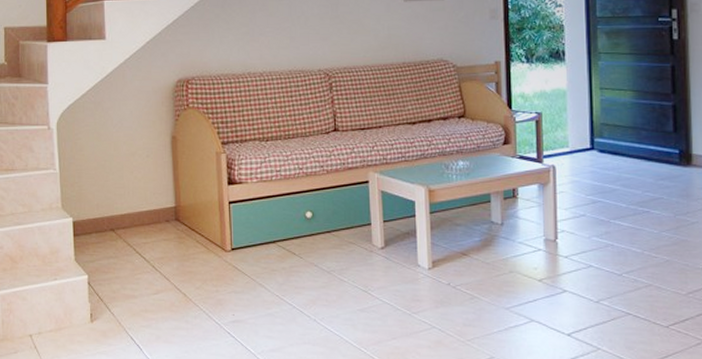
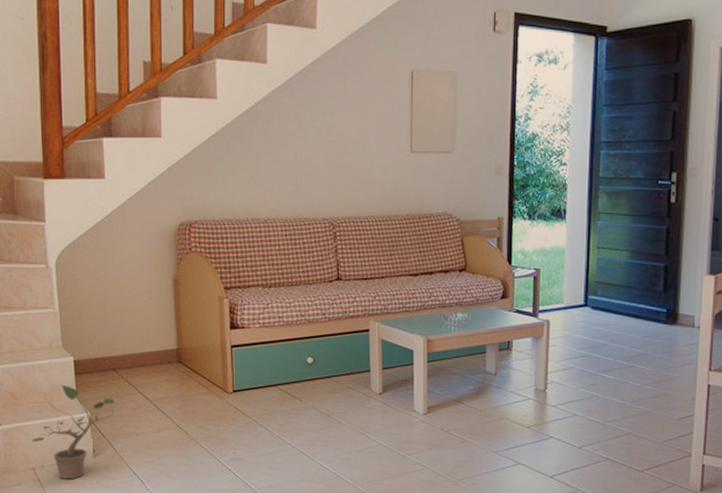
potted plant: none [30,246,113,347] -> present [32,384,115,480]

